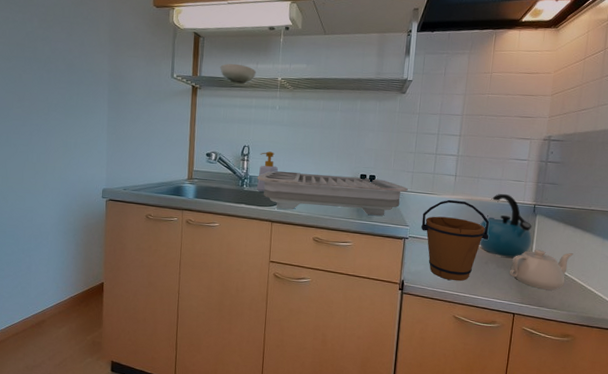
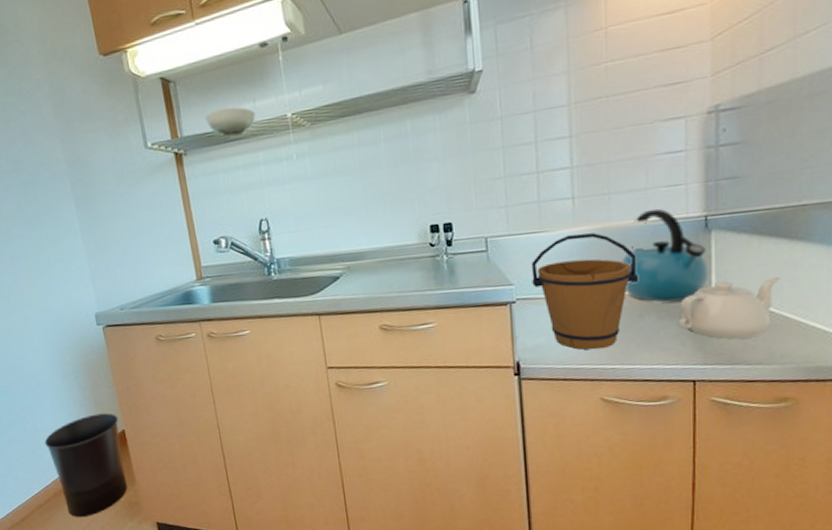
waste bin: none [34,266,101,348] -> present [44,413,128,517]
soap bottle: present [257,151,279,193] -> none [284,219,314,279]
dish rack: present [257,171,408,216] -> none [286,226,503,296]

